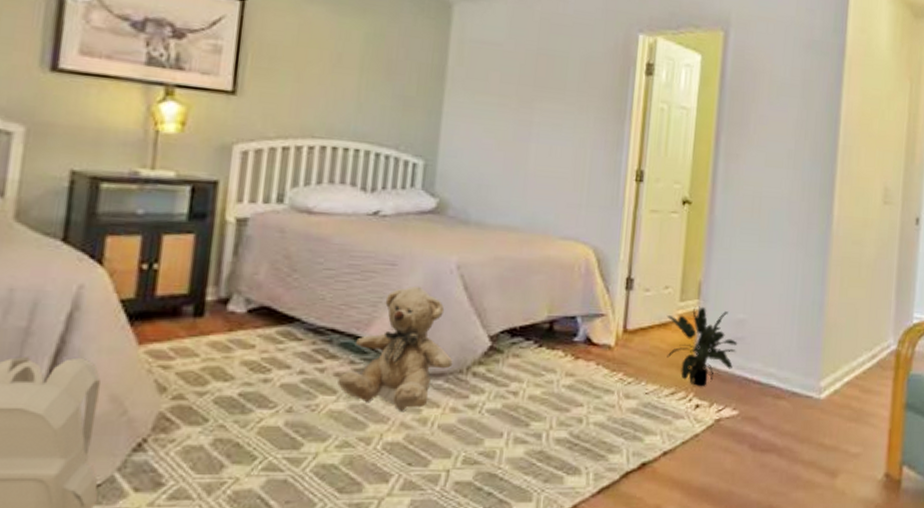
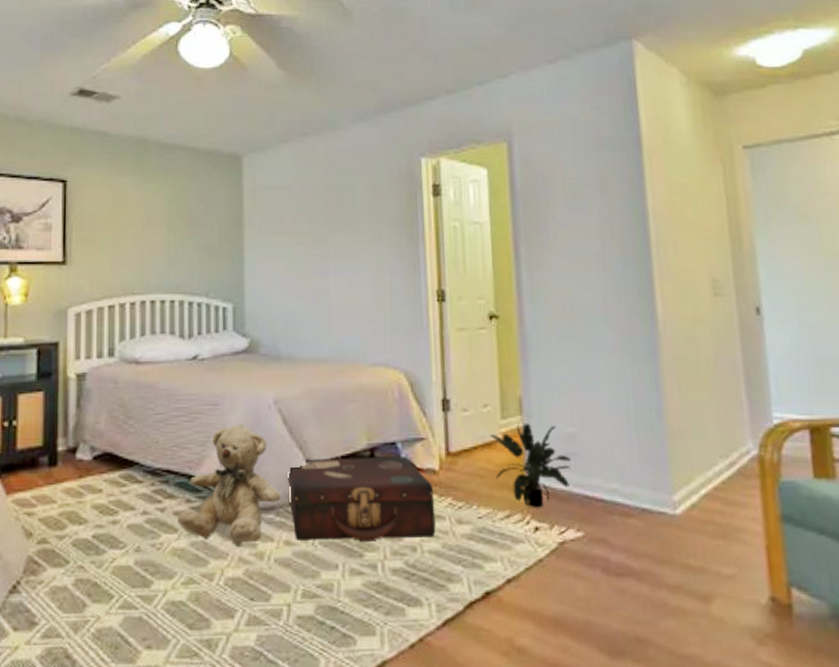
suitcase: none [461,327,607,412] -> present [288,456,436,542]

